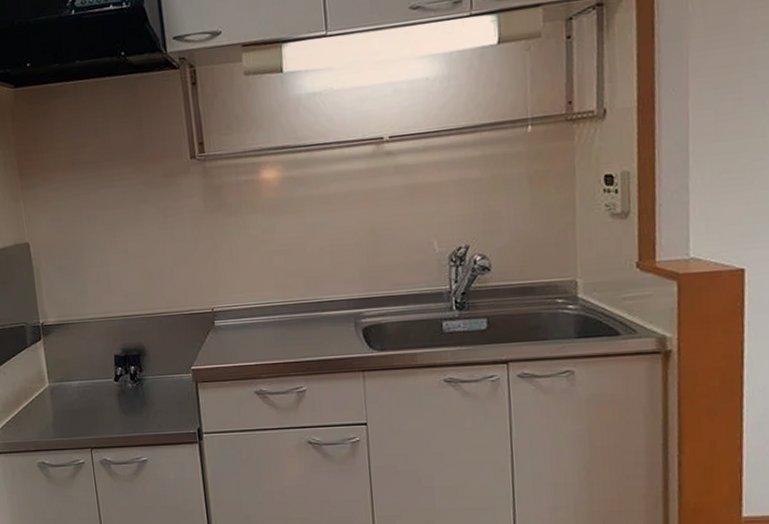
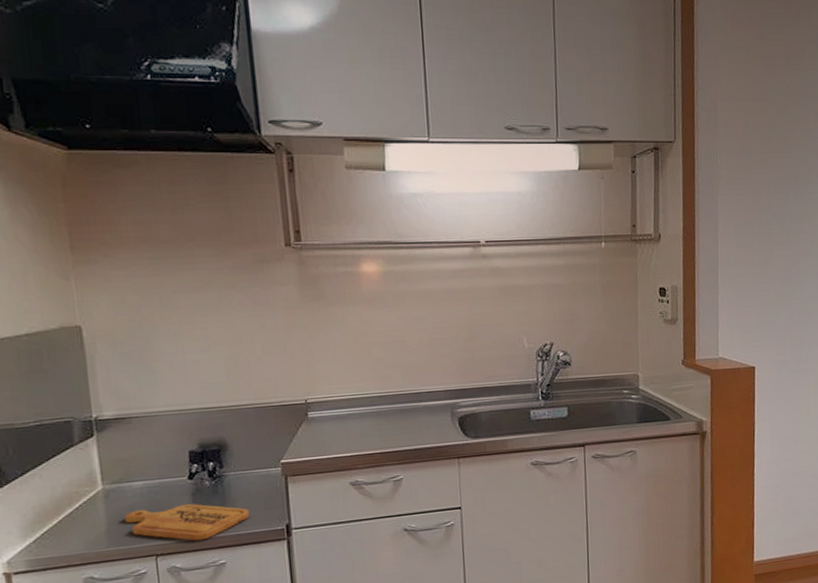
cutting board: none [66,404,166,438] -> present [124,504,249,541]

